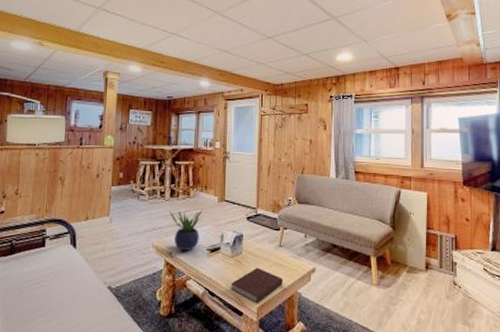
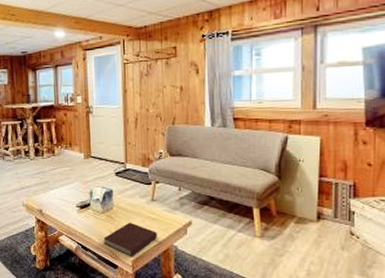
potted plant: present [170,210,203,250] -> none [36,167,69,208]

